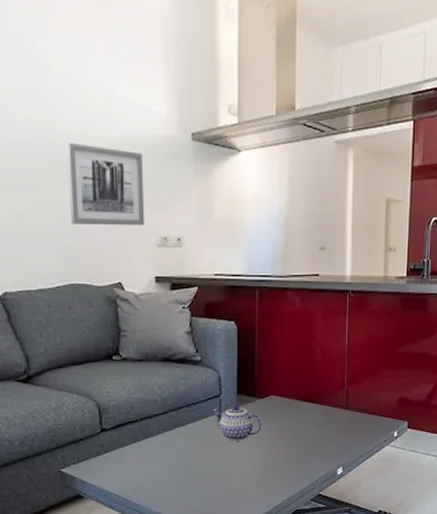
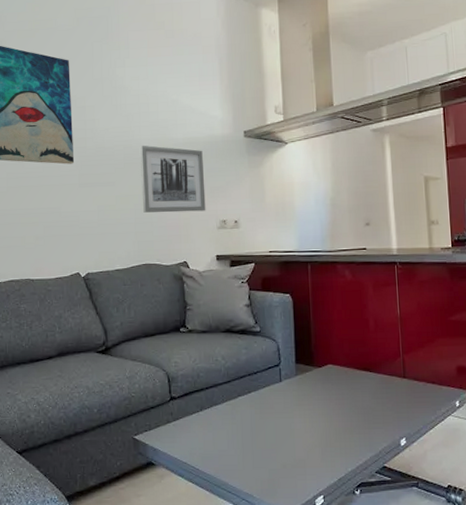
teapot: present [212,404,262,441] -> none [273,373,322,410]

